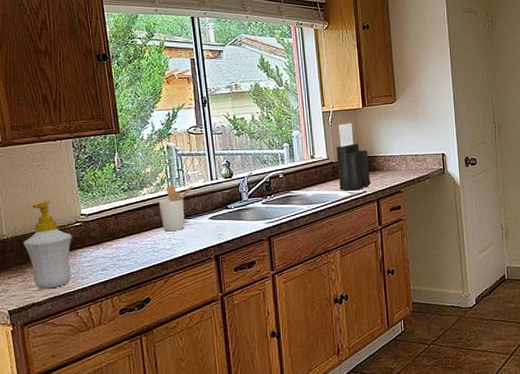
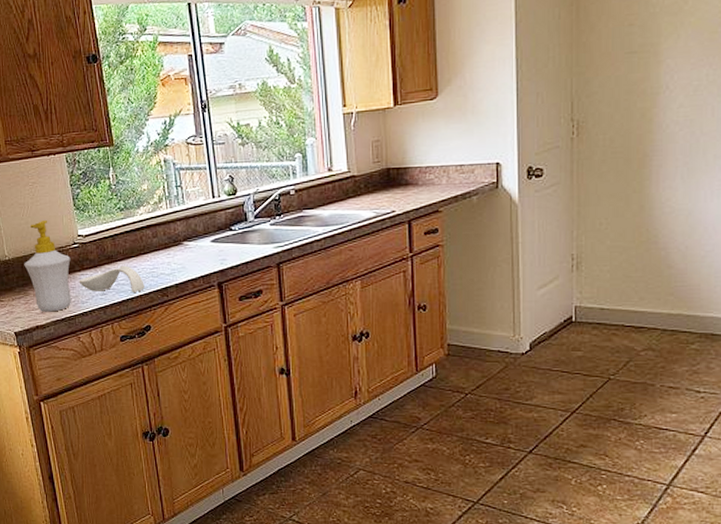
spoon rest: none [79,242,145,267] -> present [79,265,145,292]
utensil holder: present [159,185,194,232] -> none [157,203,194,255]
knife block: present [336,123,371,190] -> none [359,126,401,209]

